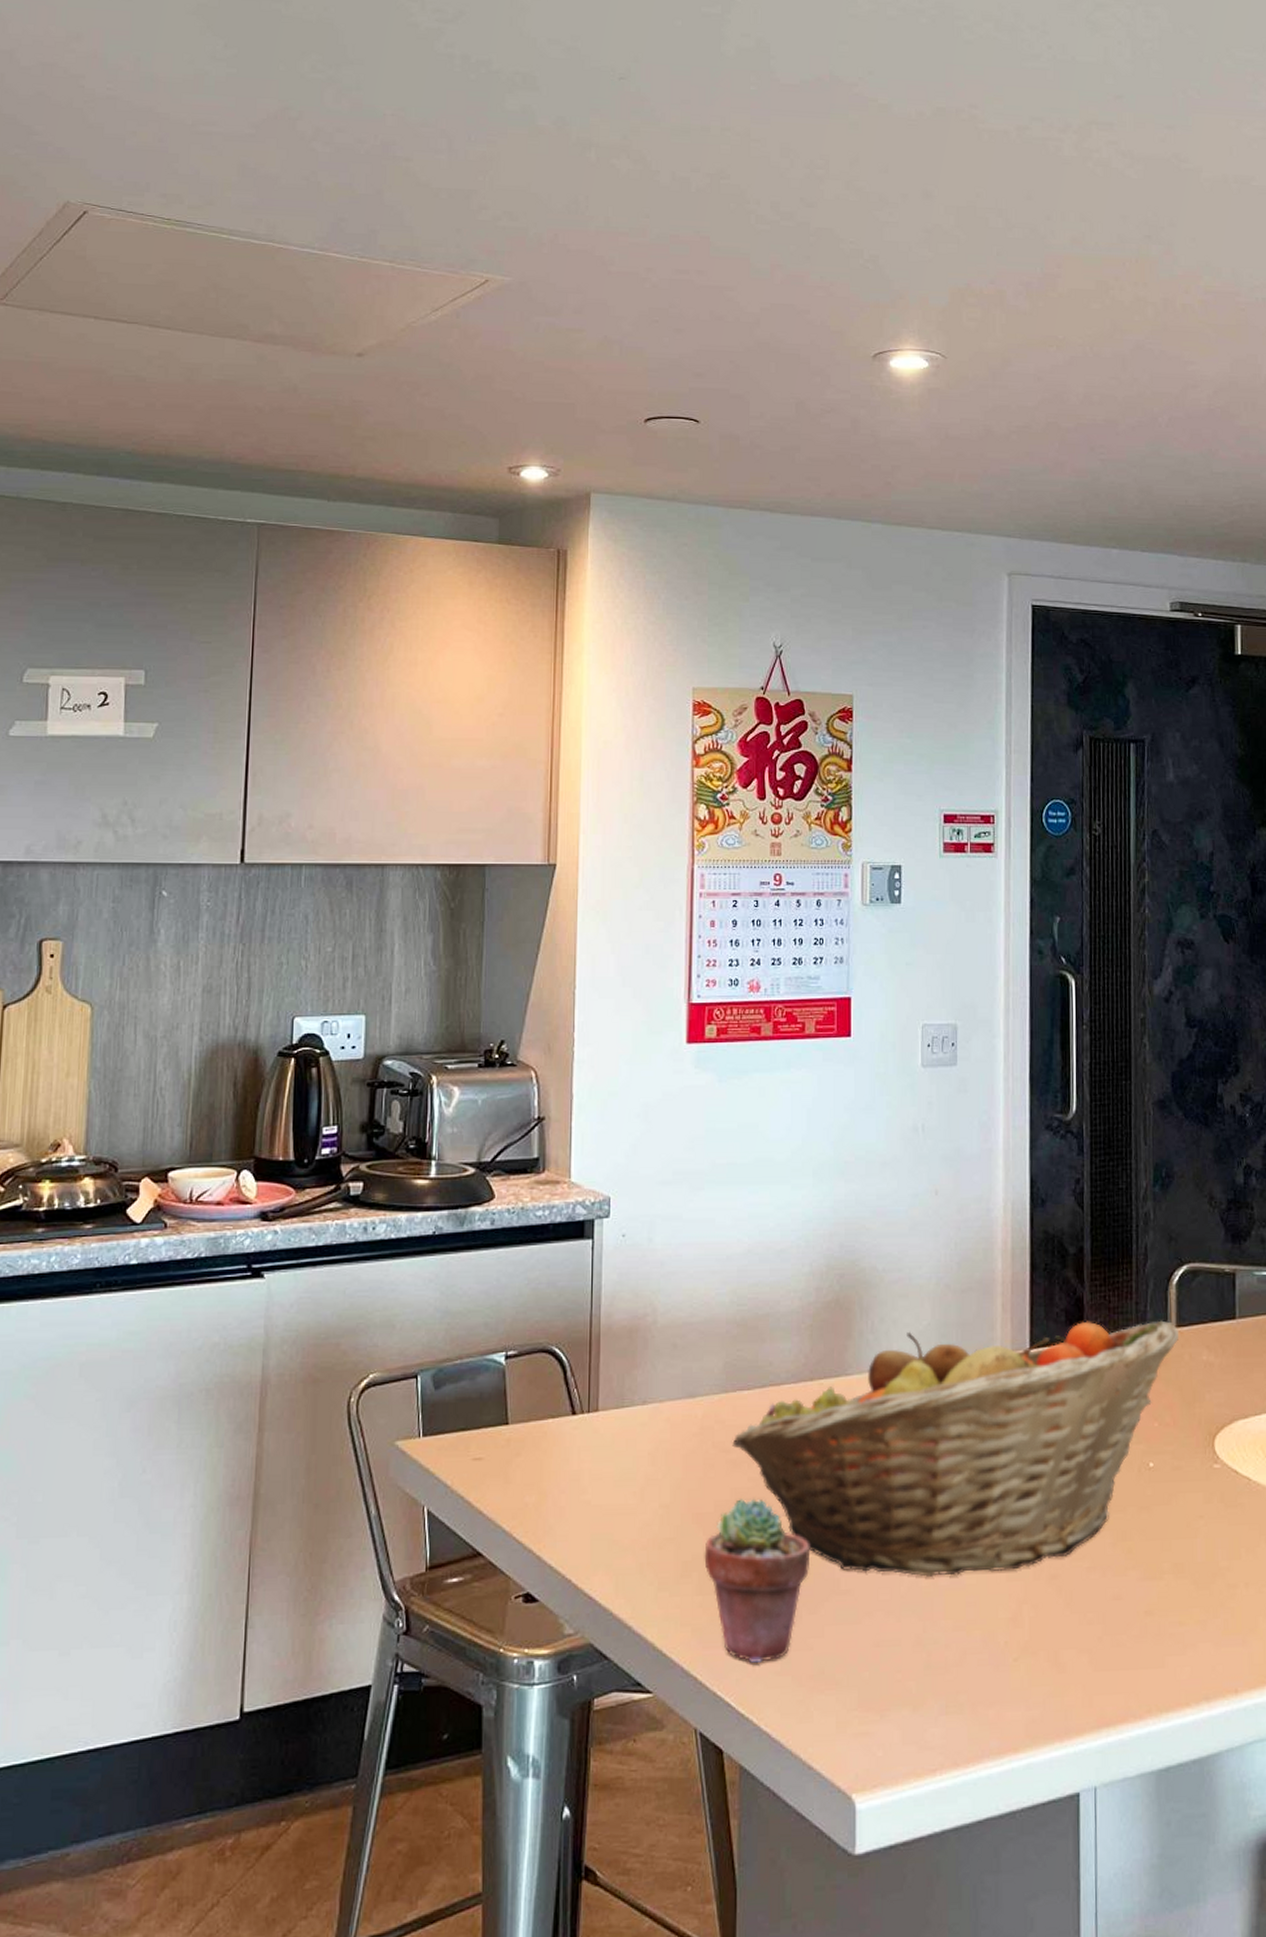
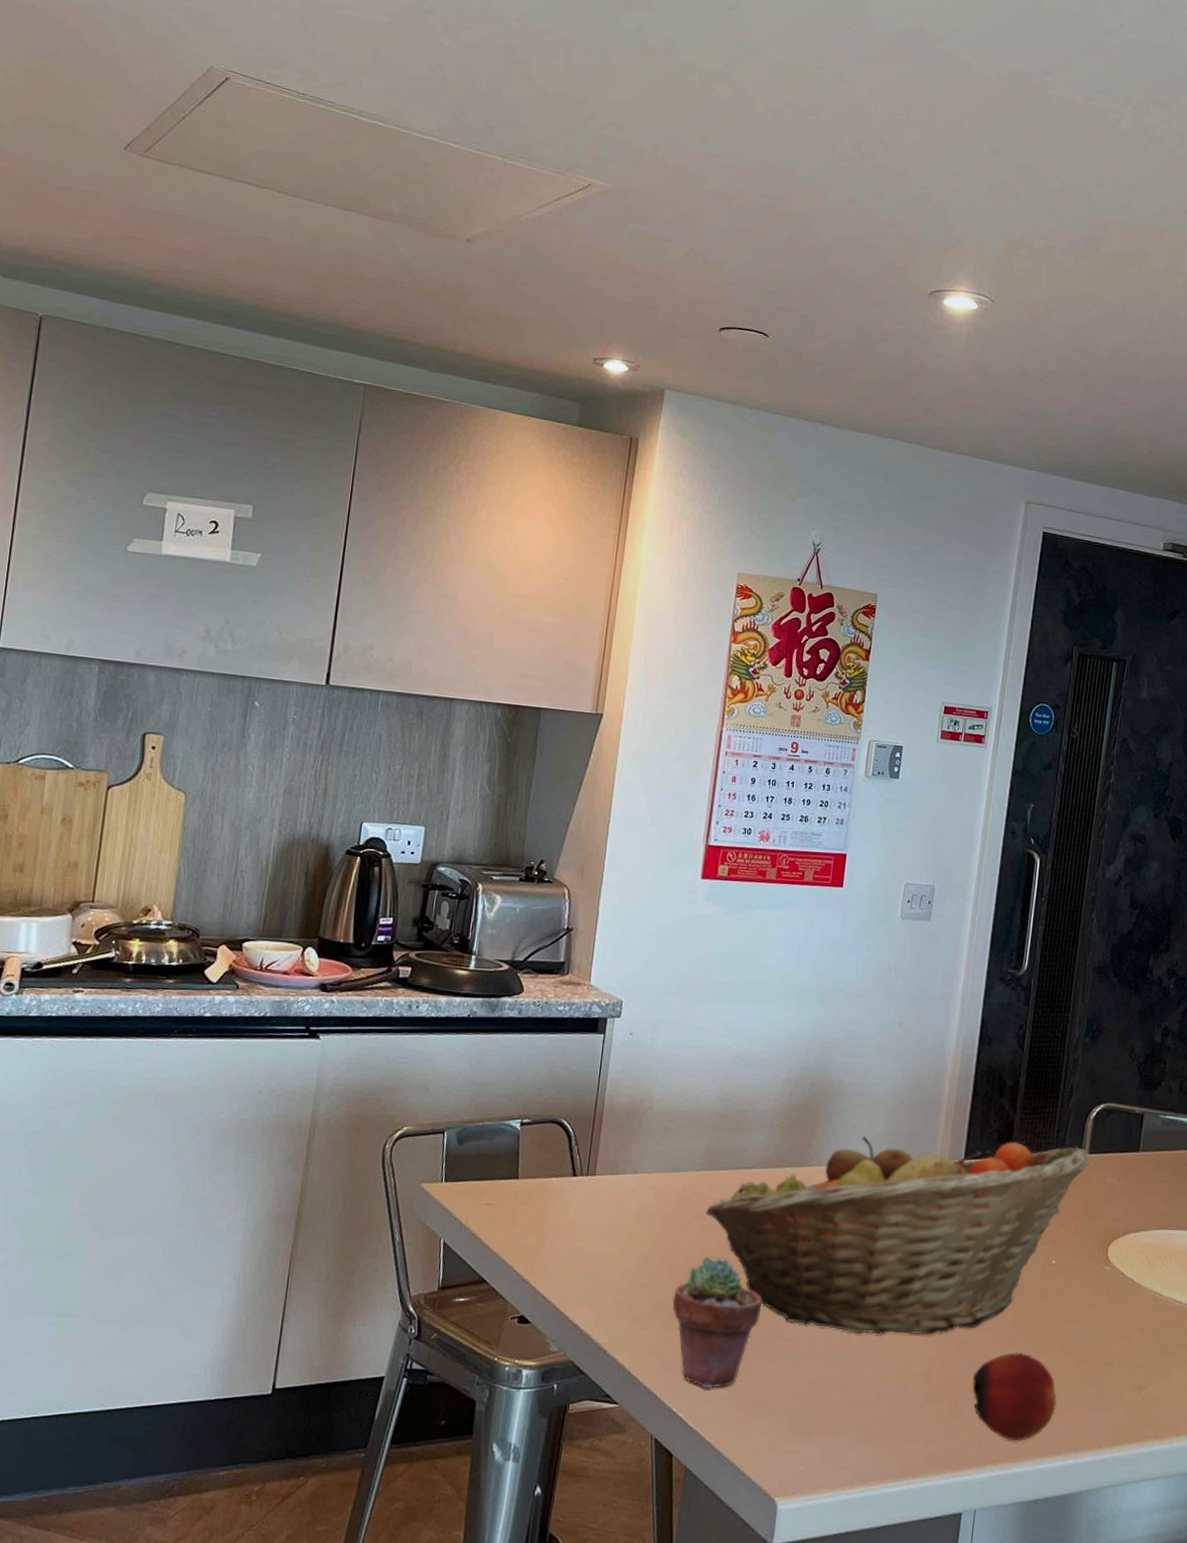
apple: none [1073,1582,1177,1695] -> present [972,1353,1057,1441]

